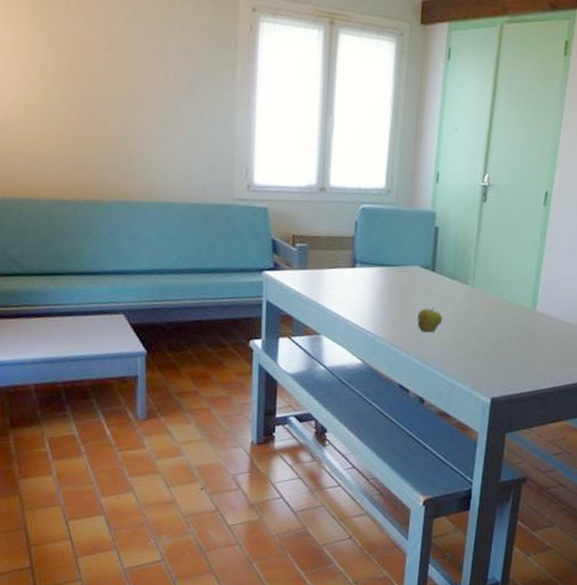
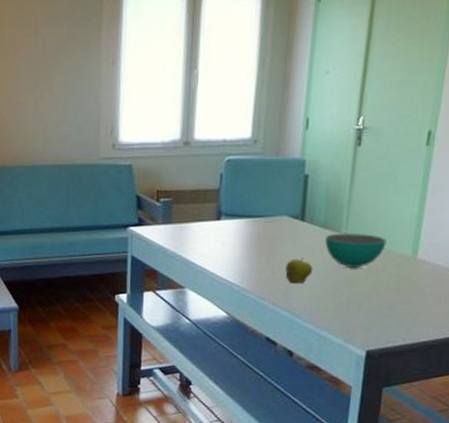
bowl: none [454,284,509,318] -> present [325,233,387,268]

